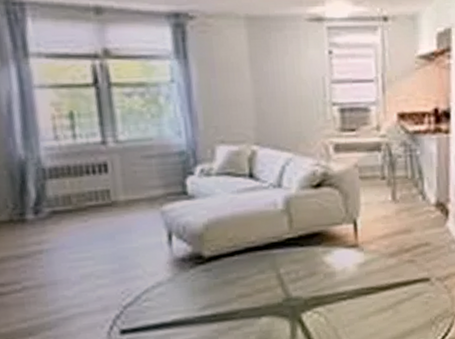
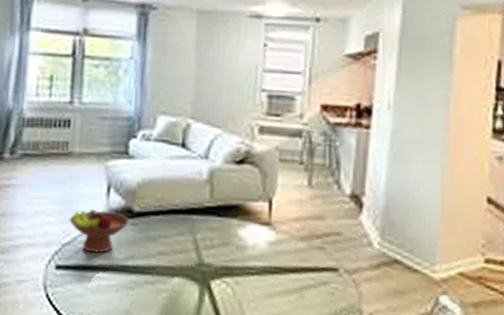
fruit bowl: none [127,260,201,309] -> present [69,209,130,253]

